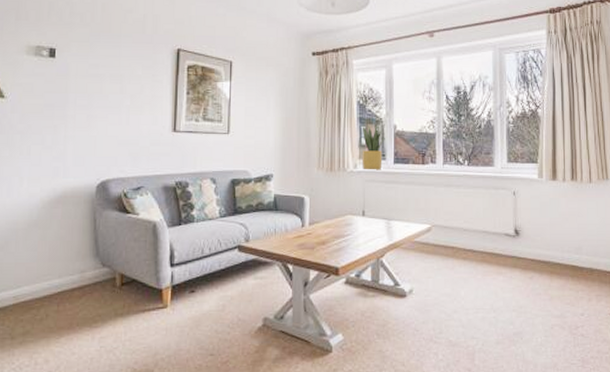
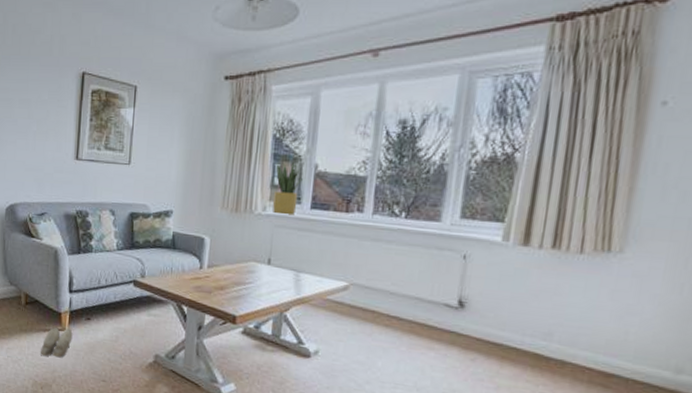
slippers: none [140,305,176,339] -> present [41,326,73,358]

